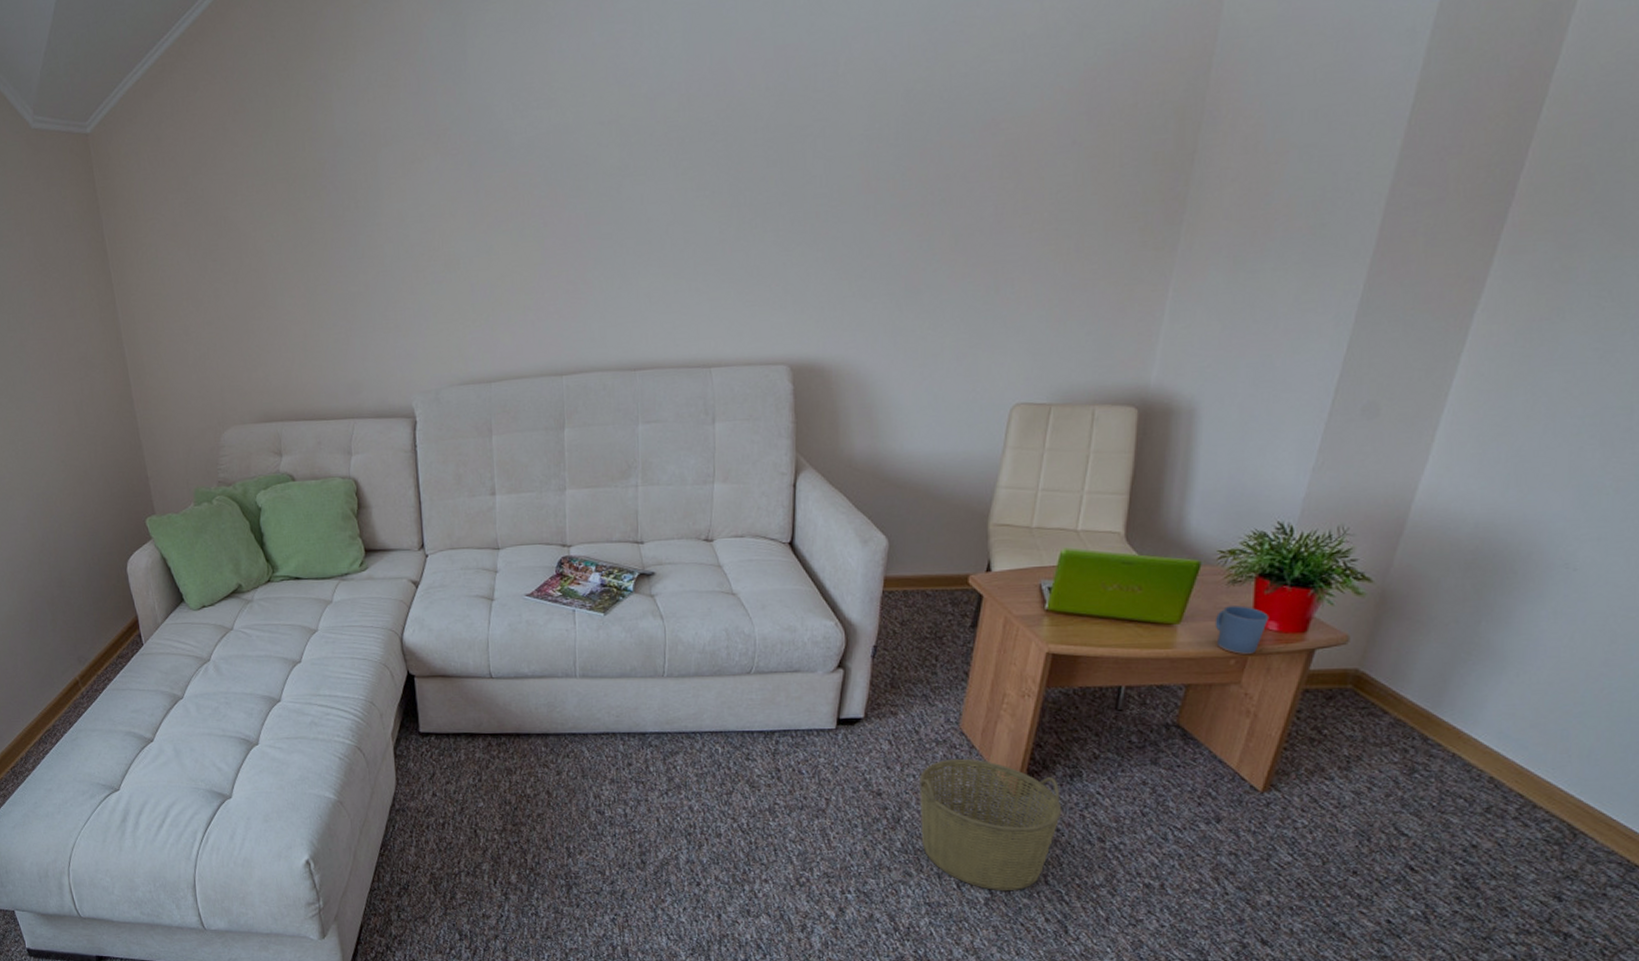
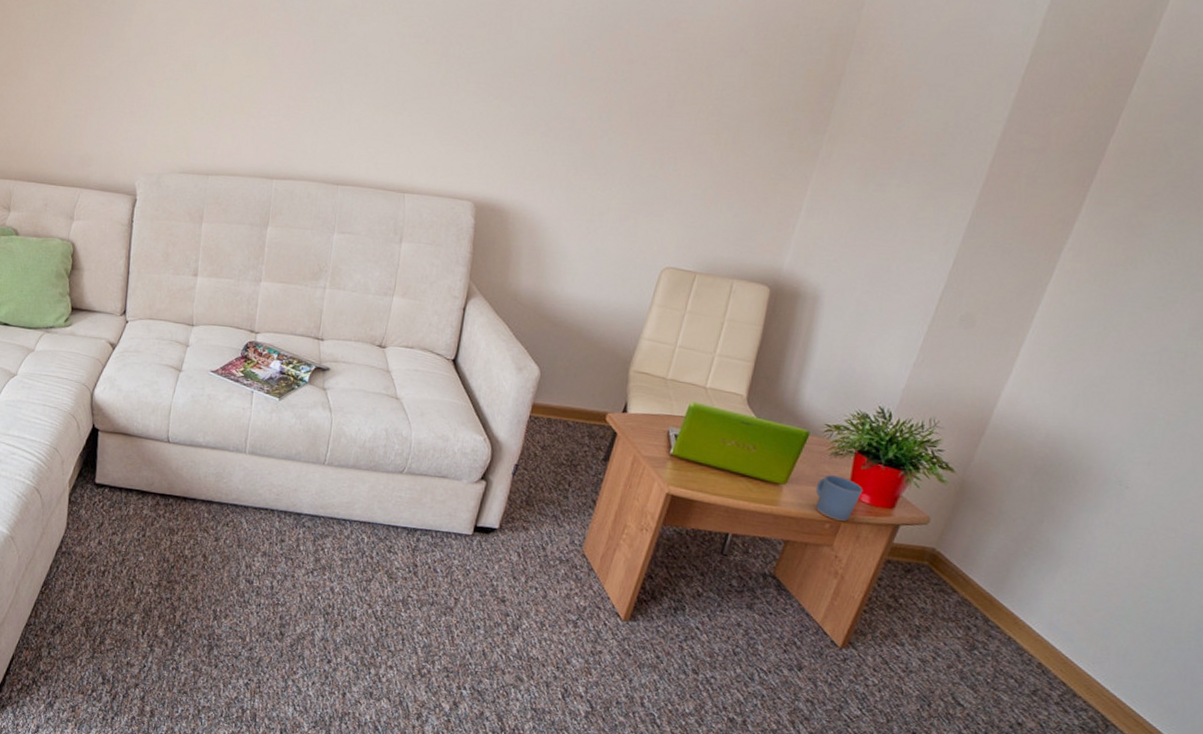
basket: present [918,758,1062,891] -> none [535,577,664,708]

